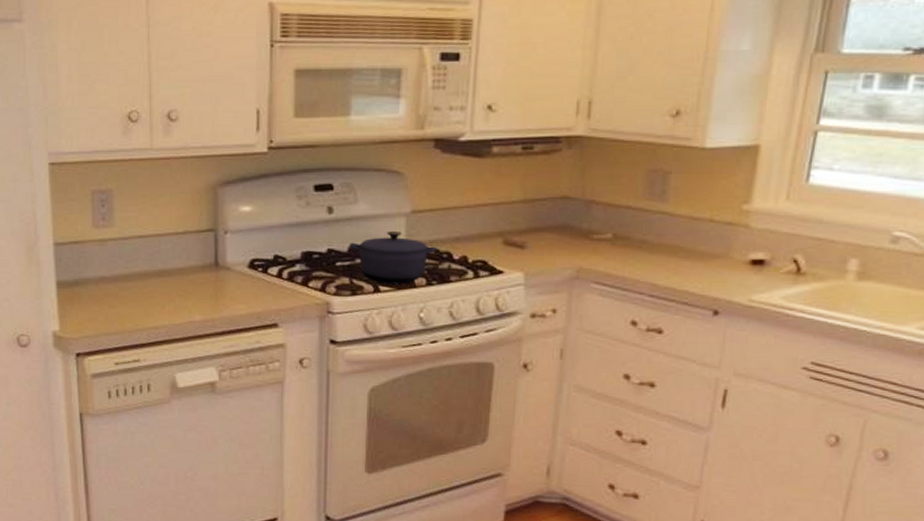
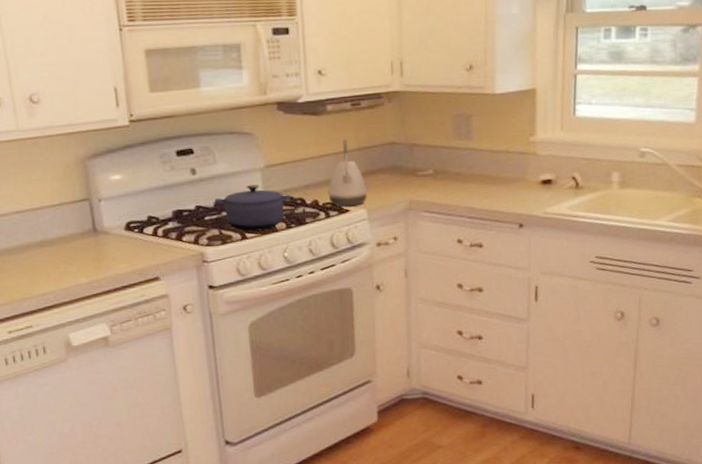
kettle: none [480,188,528,267] -> present [327,139,368,207]

